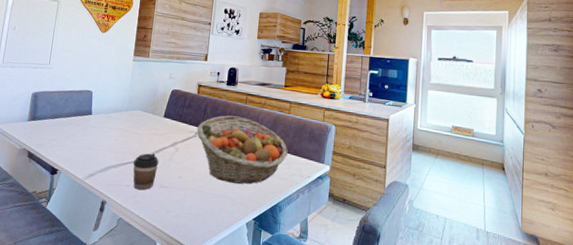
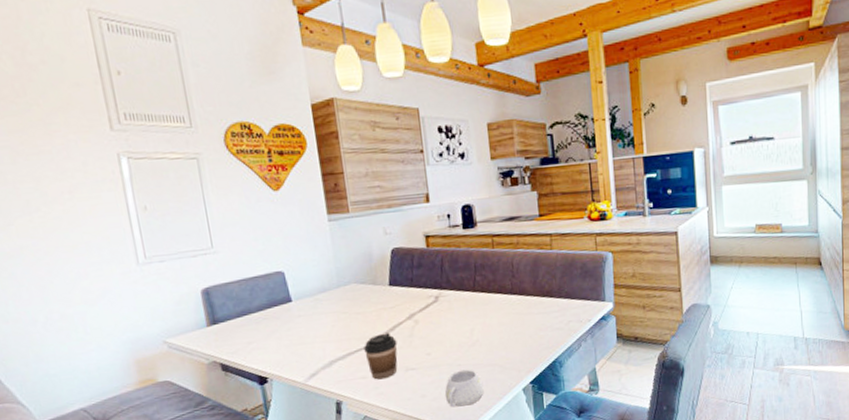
mug: none [185,196,216,228] -> present [445,369,484,407]
fruit basket: present [196,115,288,184] -> none [436,265,558,348]

